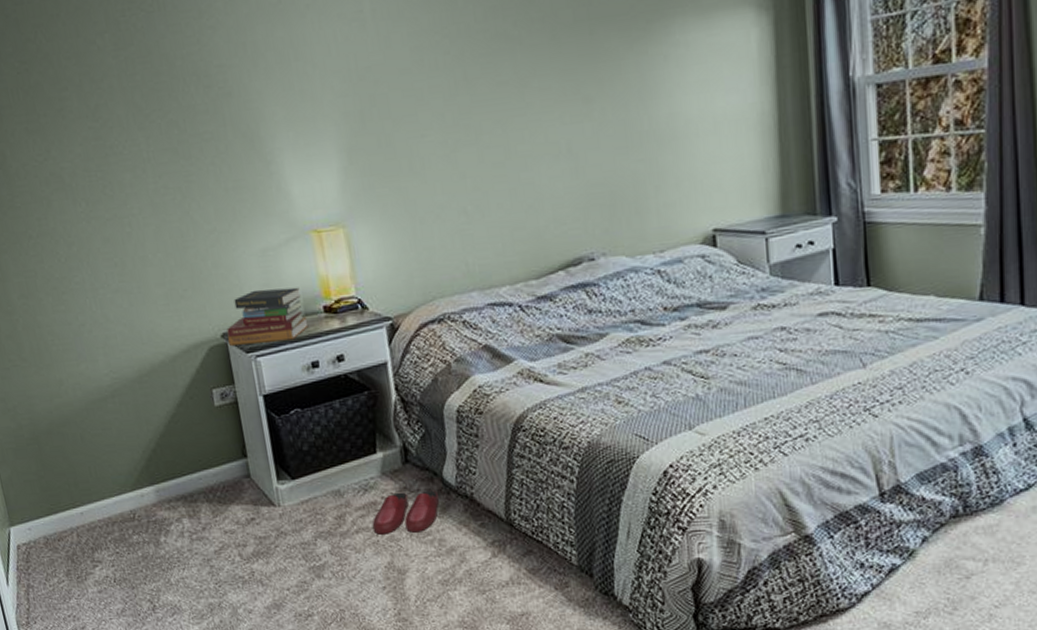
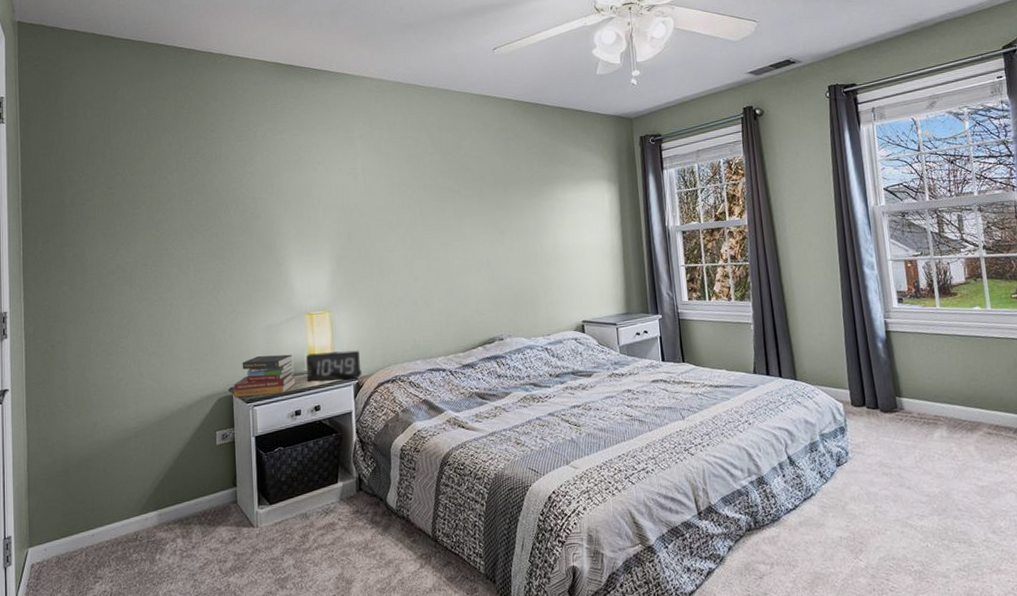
alarm clock: none [318,279,396,324] -> present [306,350,362,382]
slippers: present [372,490,439,535] -> none [330,512,382,550]

